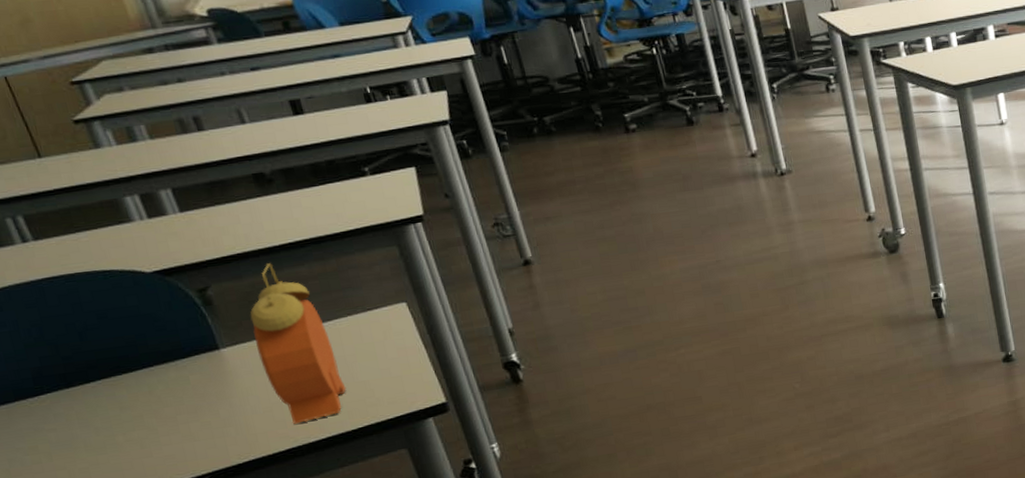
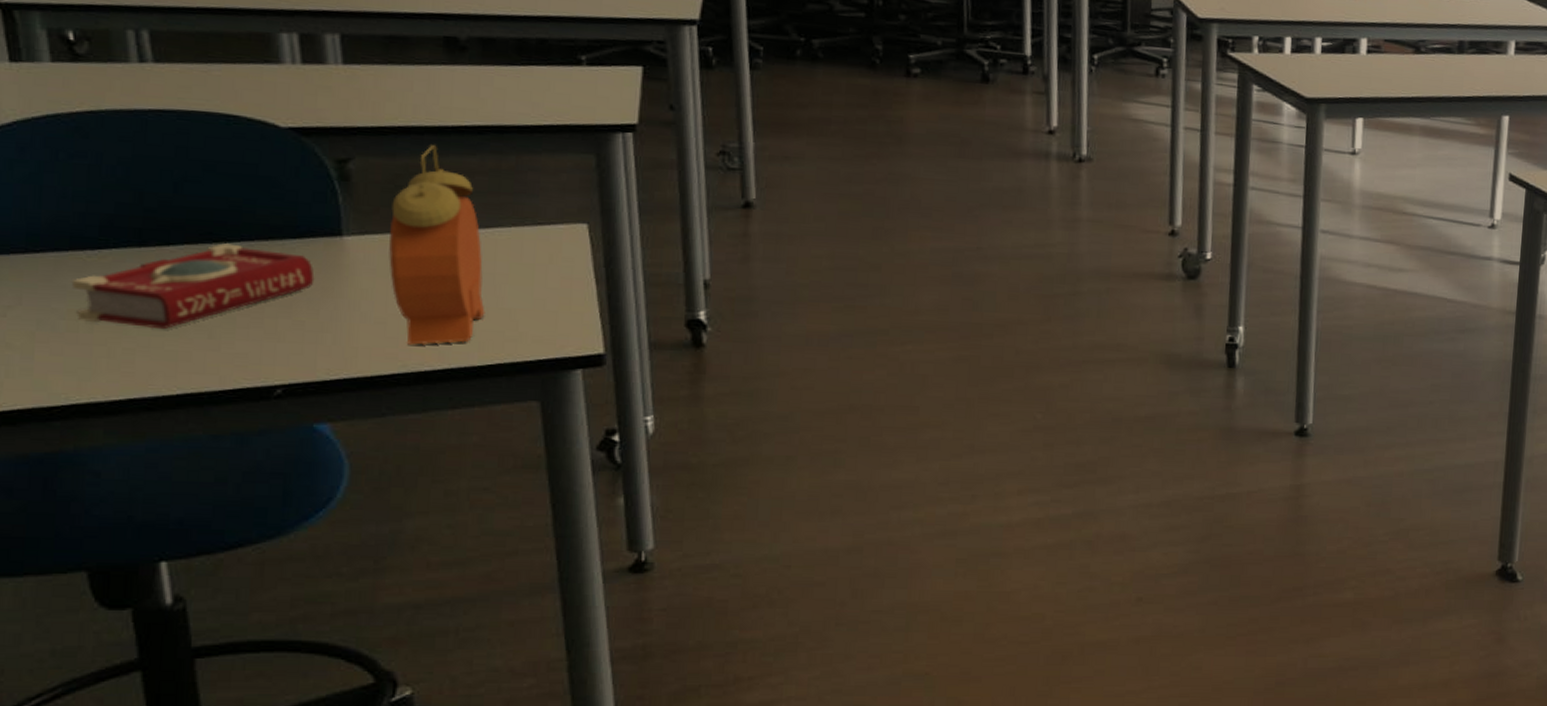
book: none [24,370,209,454] -> present [71,243,315,330]

